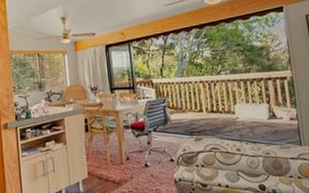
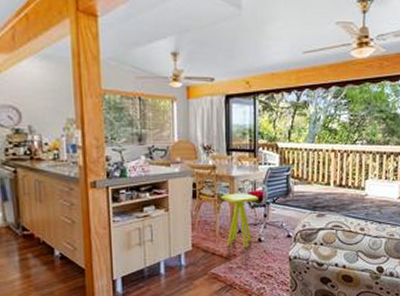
side table: none [109,124,141,174] -> present [222,193,258,248]

